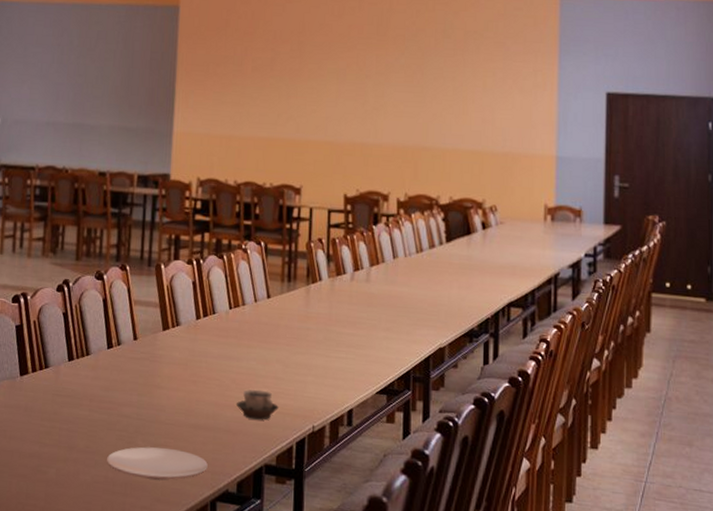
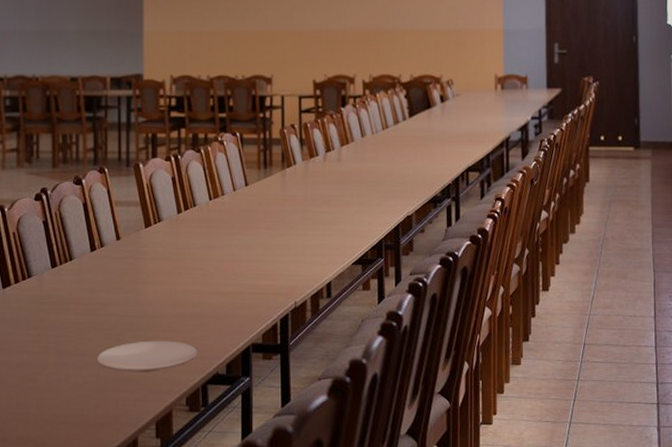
cup: present [235,389,279,420] -> none [220,274,262,303]

